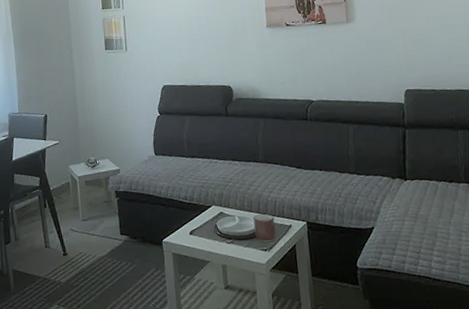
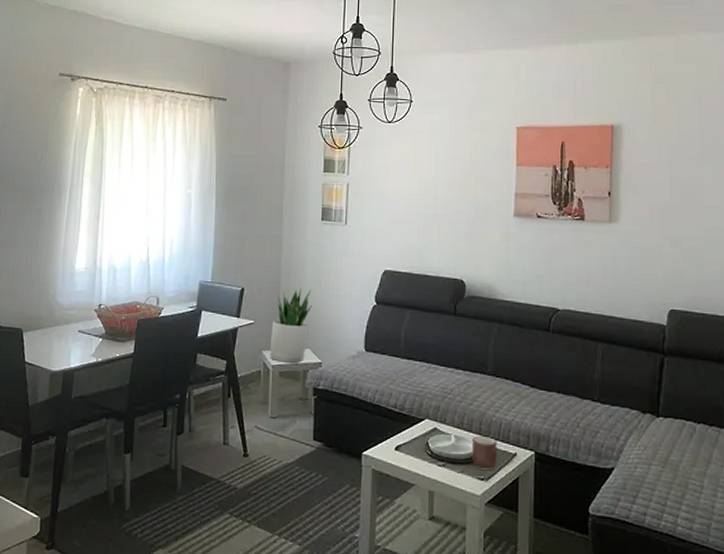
planter: none [74,108,106,173] -> present [270,287,312,363]

